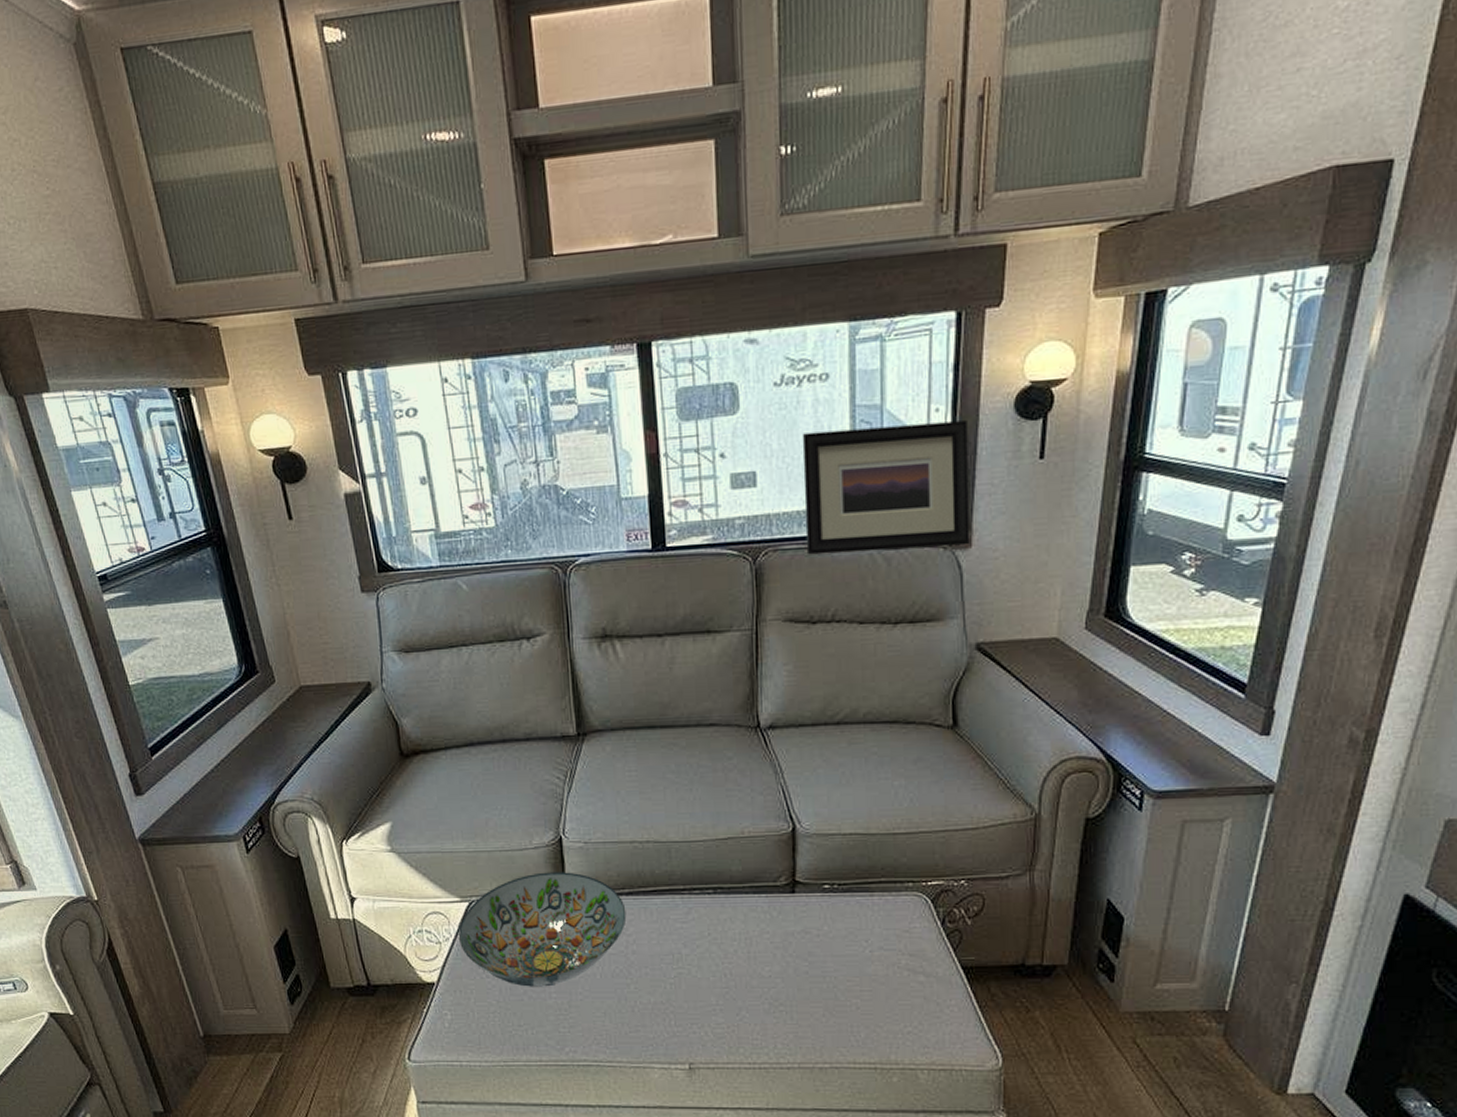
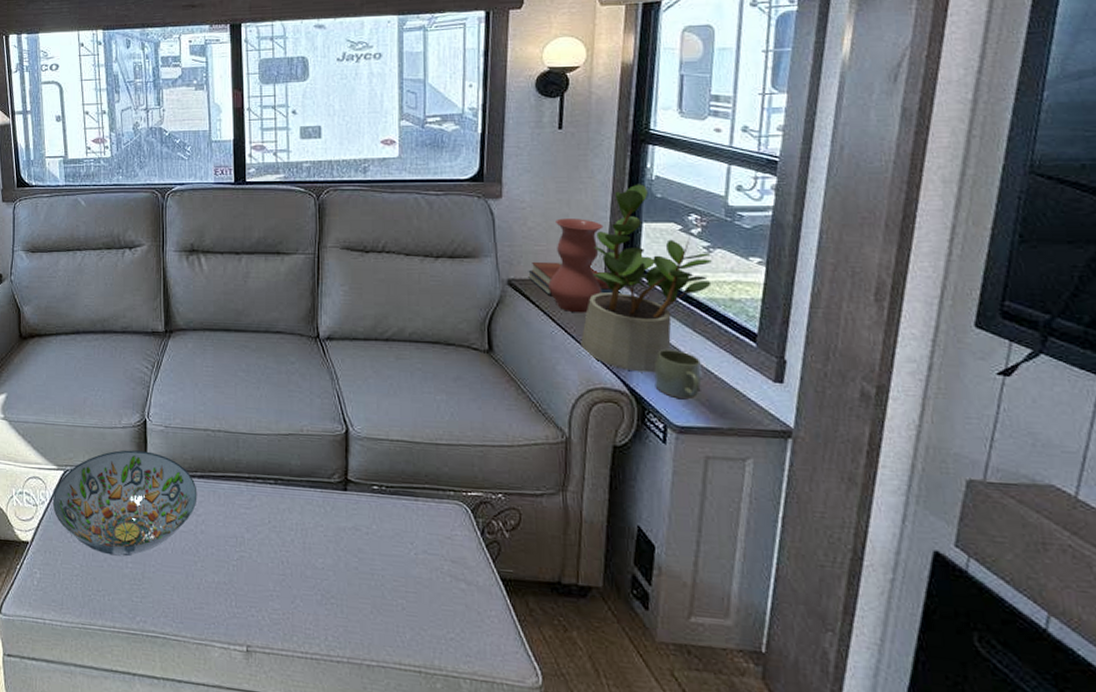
picture frame: present [802,420,970,555] -> none [359,95,501,196]
books: none [999,618,1105,658] -> present [528,261,623,295]
vase: none [1022,566,1087,676] -> present [548,218,604,313]
potted plant: none [1055,520,1204,736] -> present [580,184,712,373]
mug: none [1133,709,1184,762] -> present [653,350,702,400]

